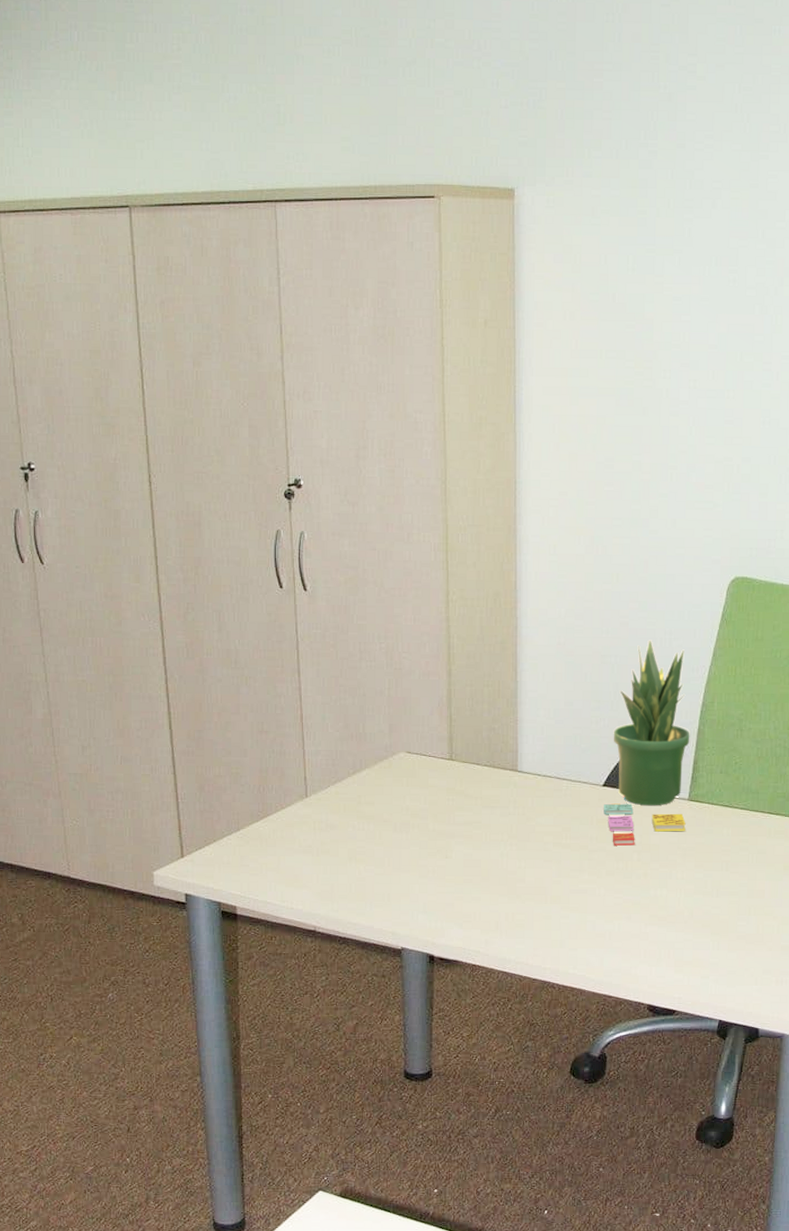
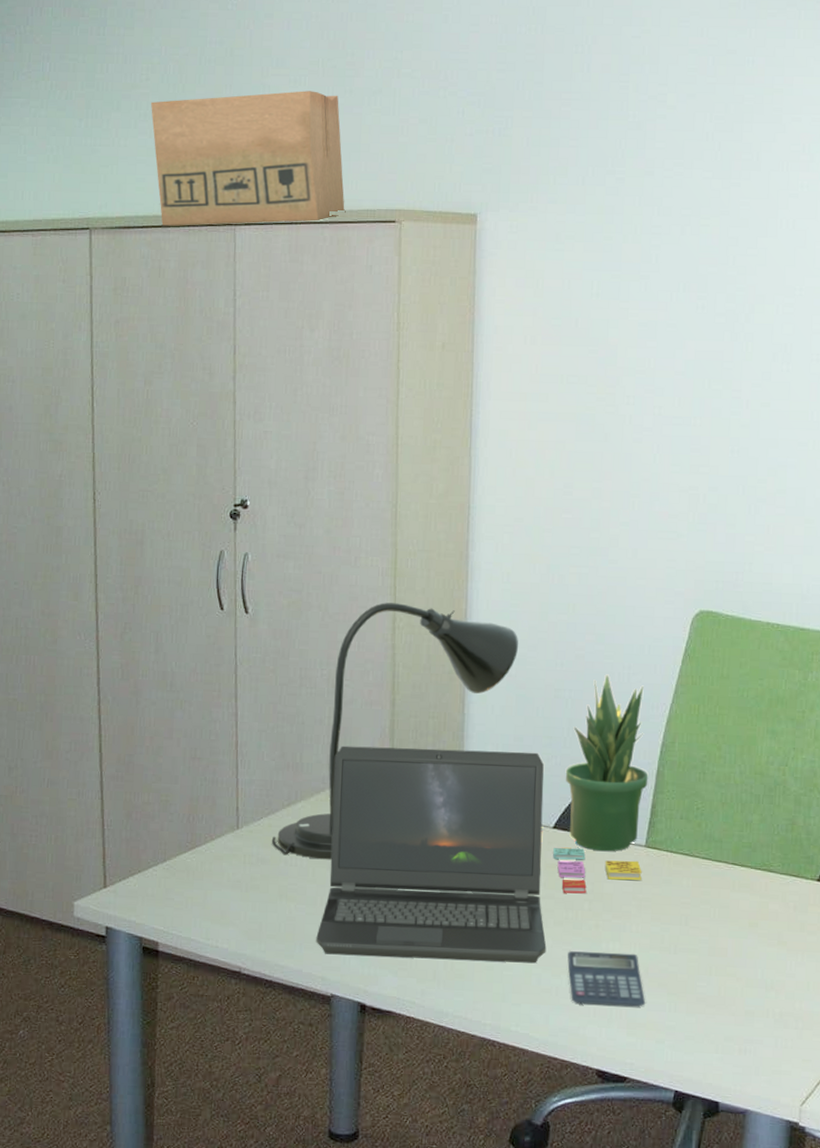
cardboard box: none [184,61,384,204] -> present [151,91,345,227]
desk lamp: none [339,577,567,823] -> present [271,602,519,860]
laptop computer: none [385,715,600,911] -> present [316,745,547,964]
calculator: none [619,898,692,947] -> present [567,951,646,1007]

